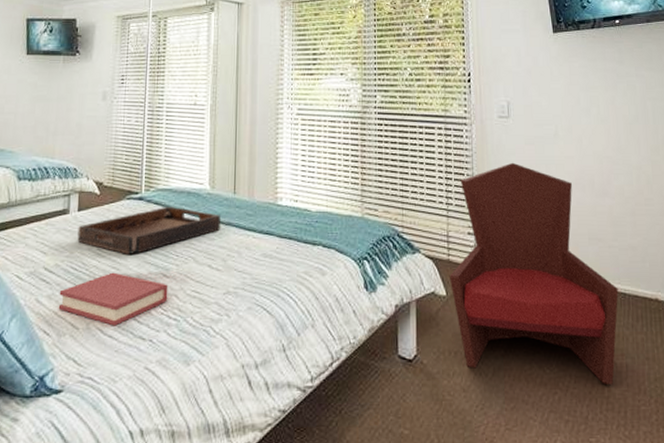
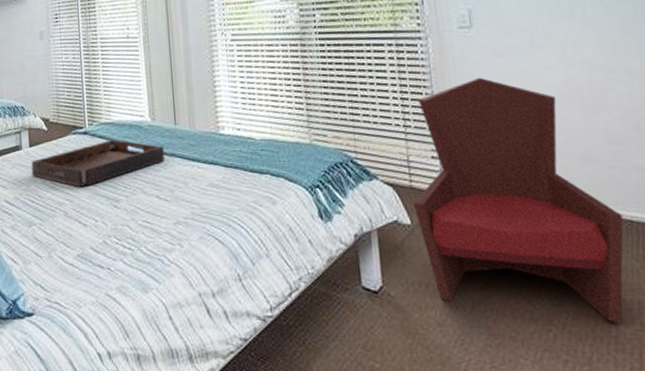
hardback book: present [58,272,168,326] -> none [21,204,121,255]

